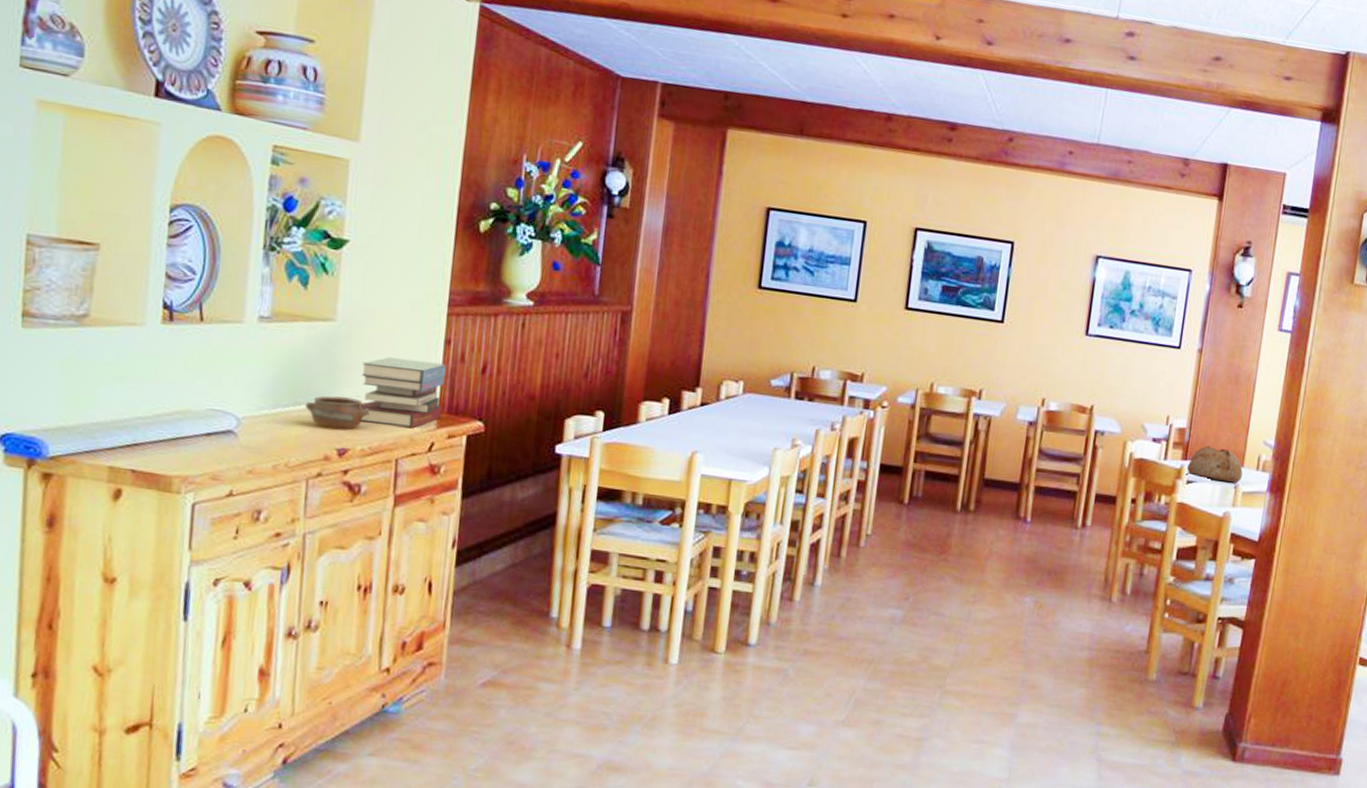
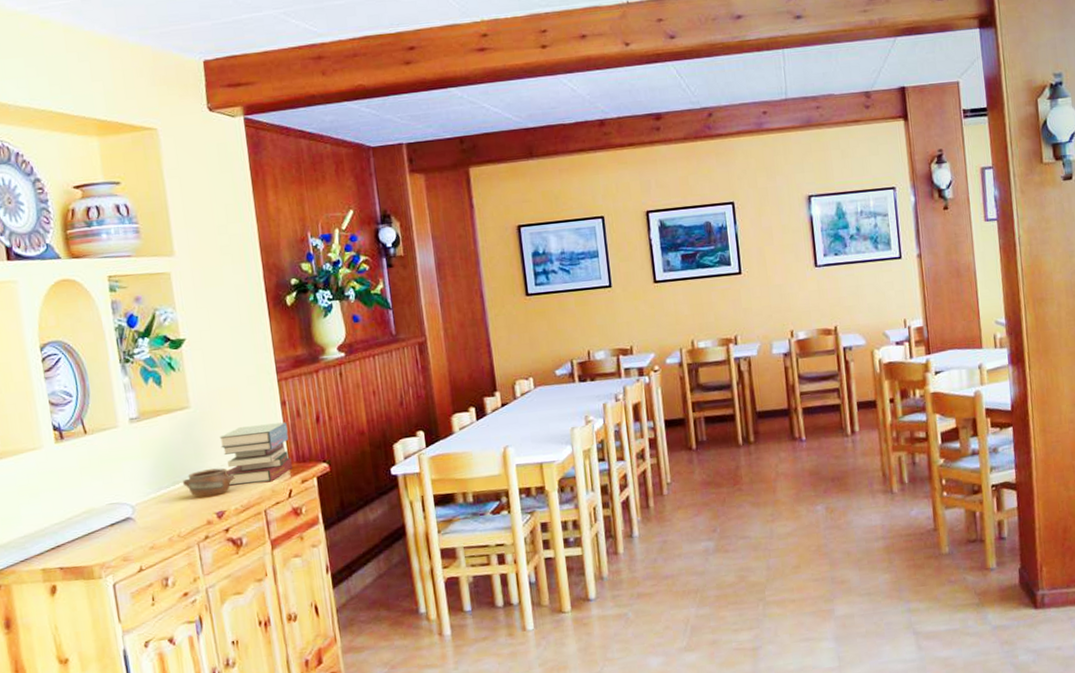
bread: present [1186,445,1243,483] -> none [931,336,984,367]

